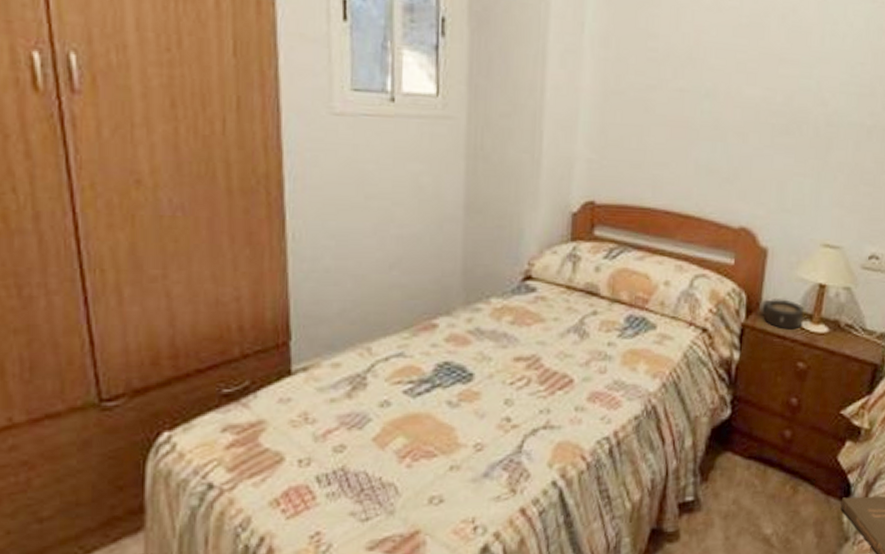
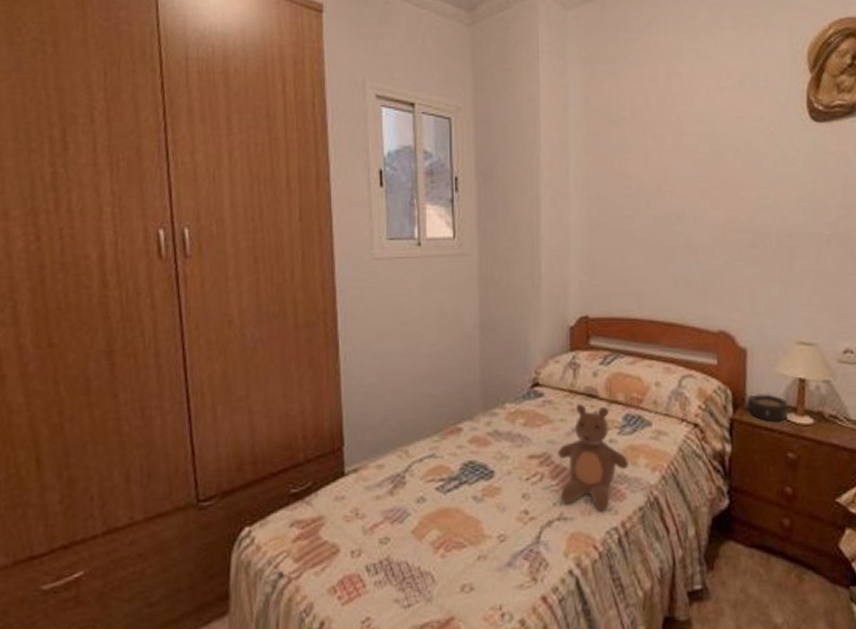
teddy bear: none [547,301,627,421] -> present [557,403,628,512]

